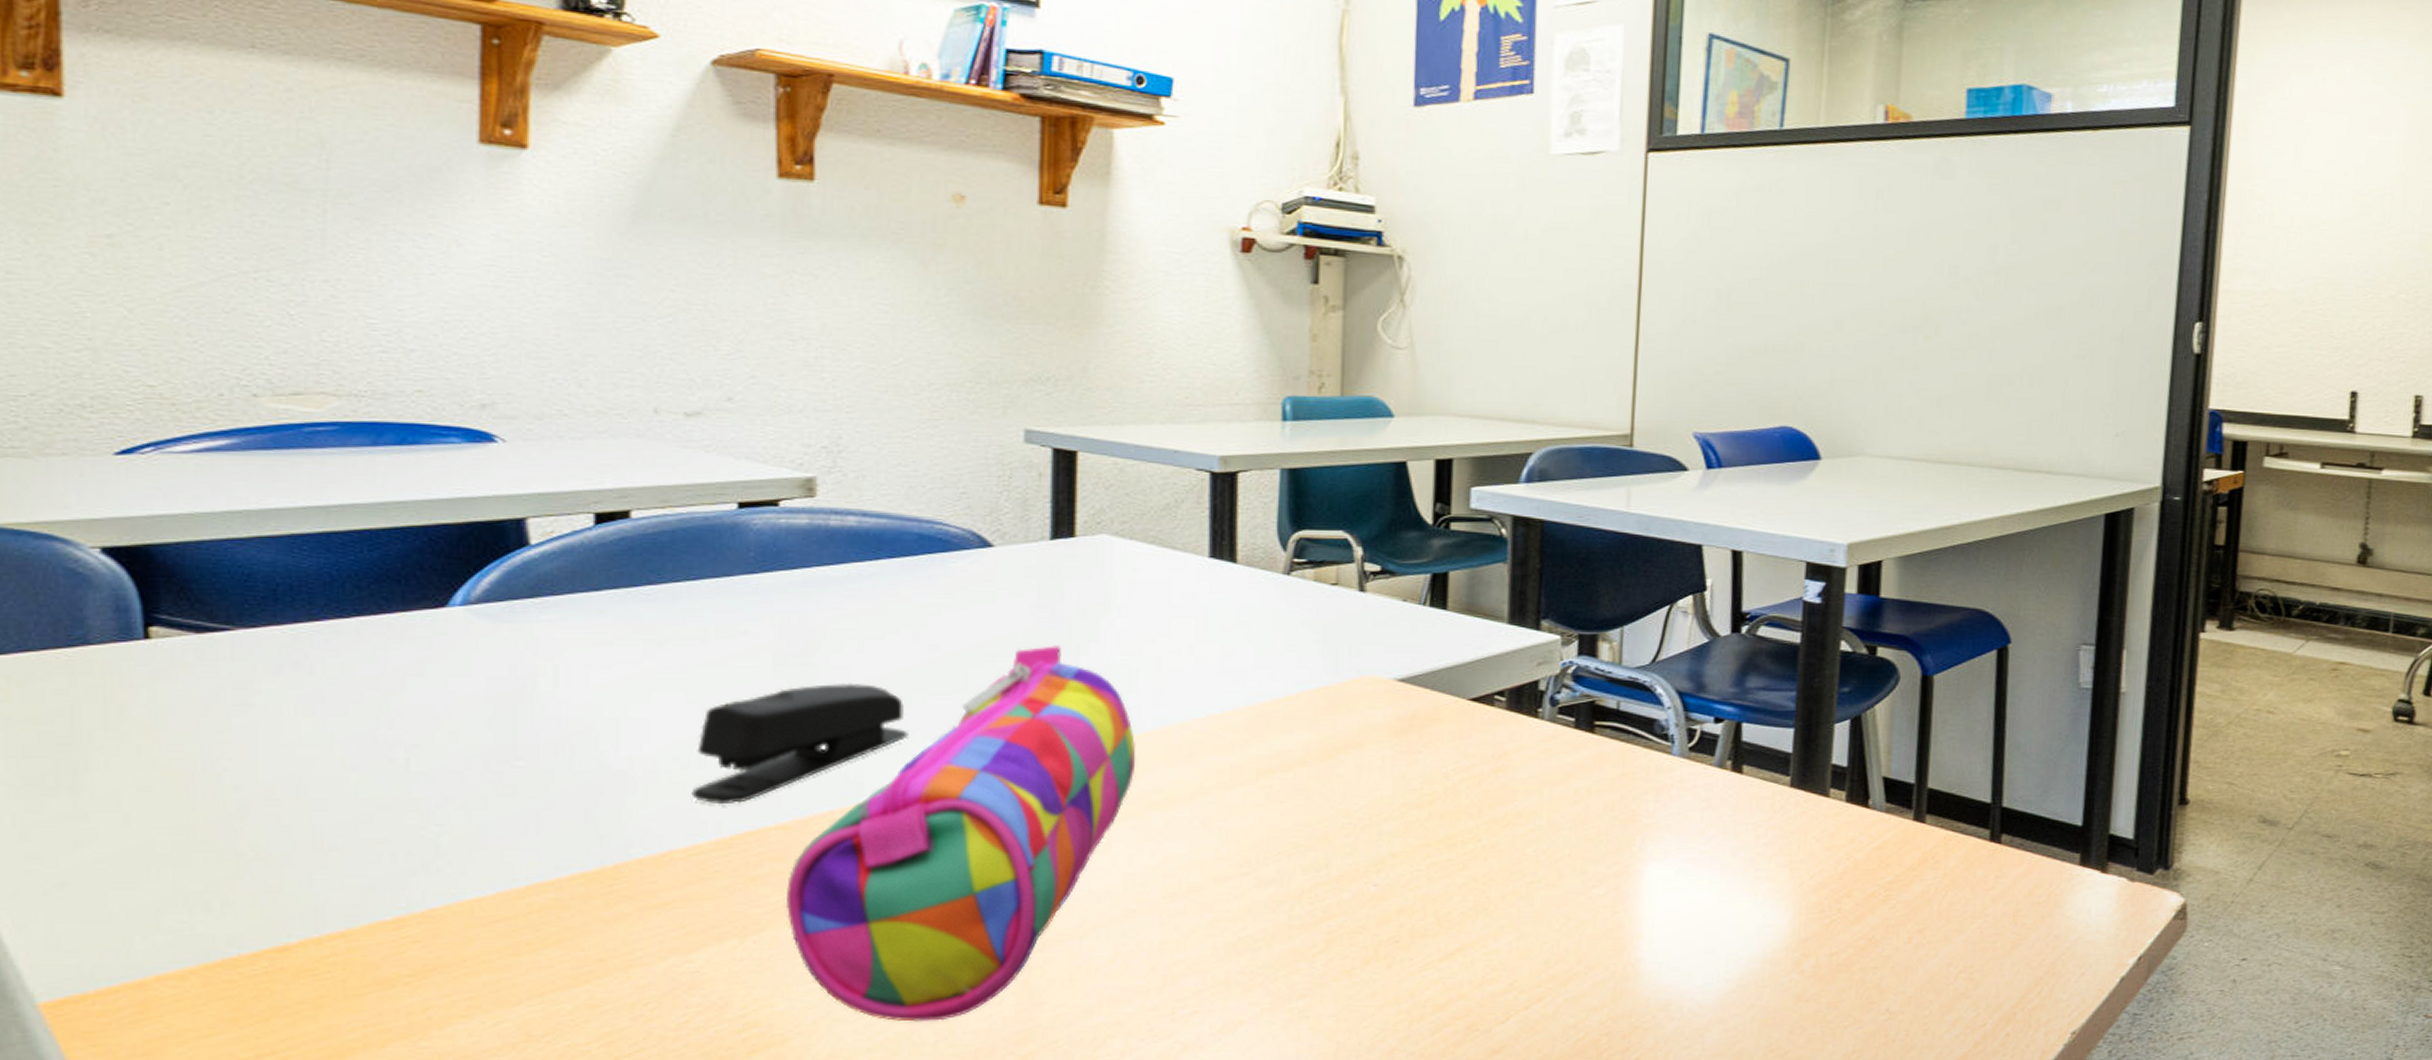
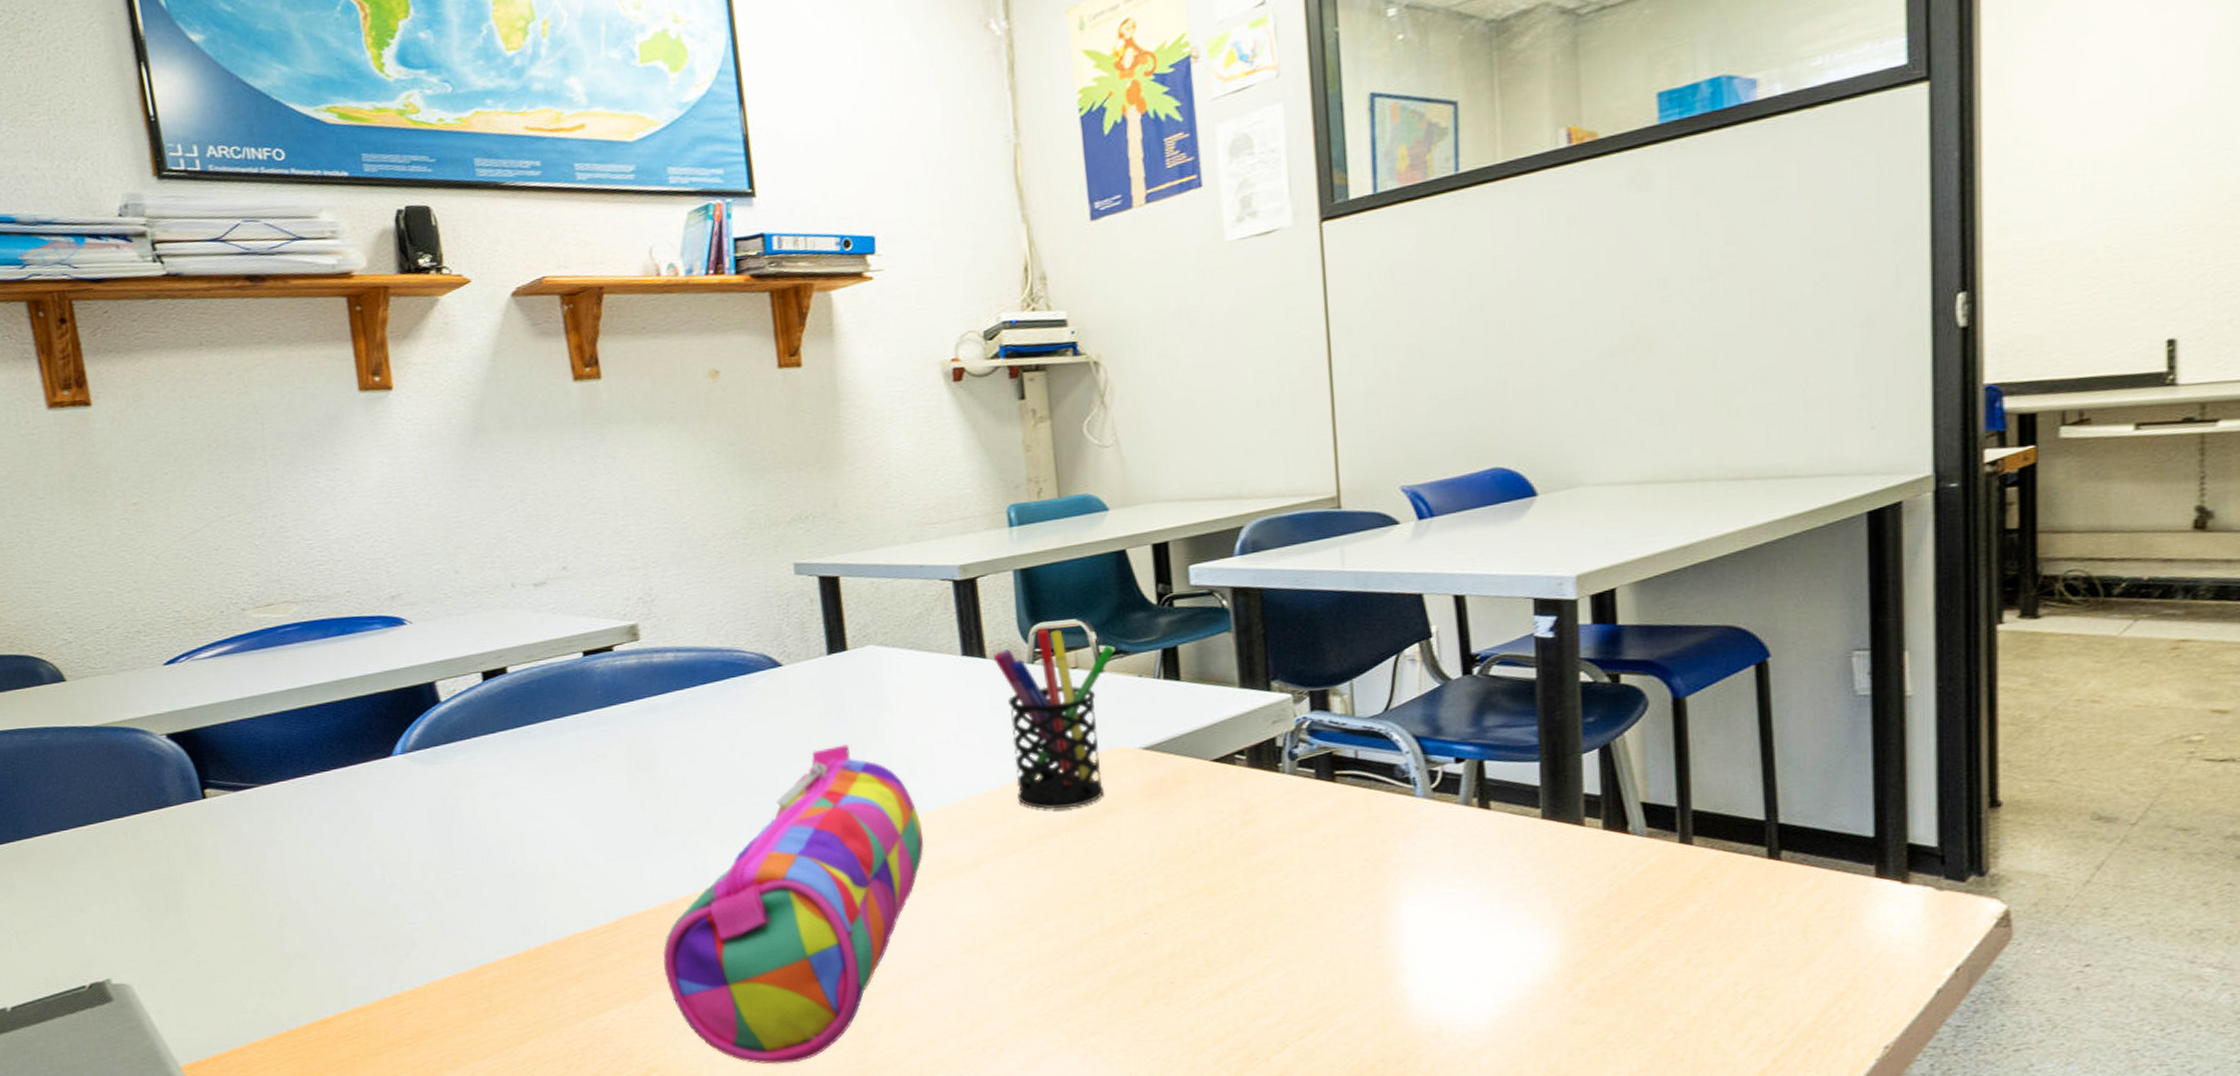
stapler: present [691,682,908,805] -> none [581,789,738,896]
pen holder: none [1244,538,1381,740] -> present [993,629,1115,809]

